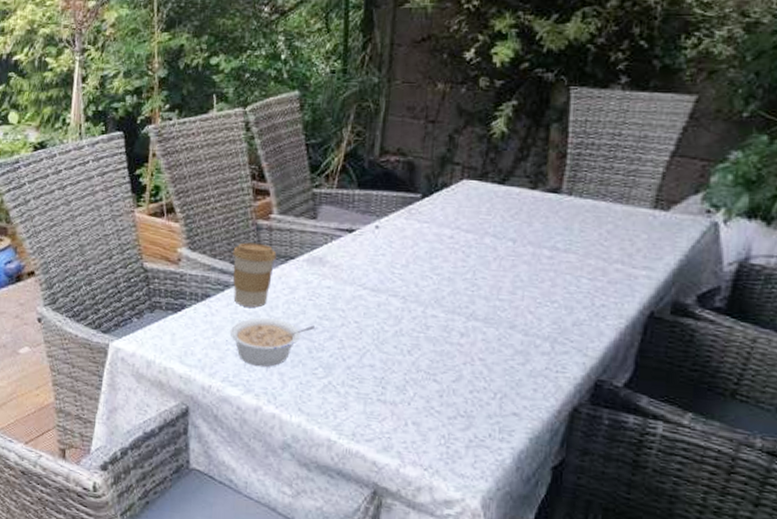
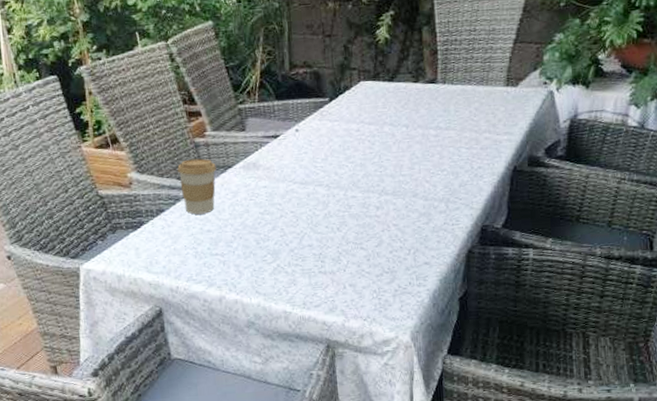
legume: present [229,317,316,368] -> none [186,220,260,264]

